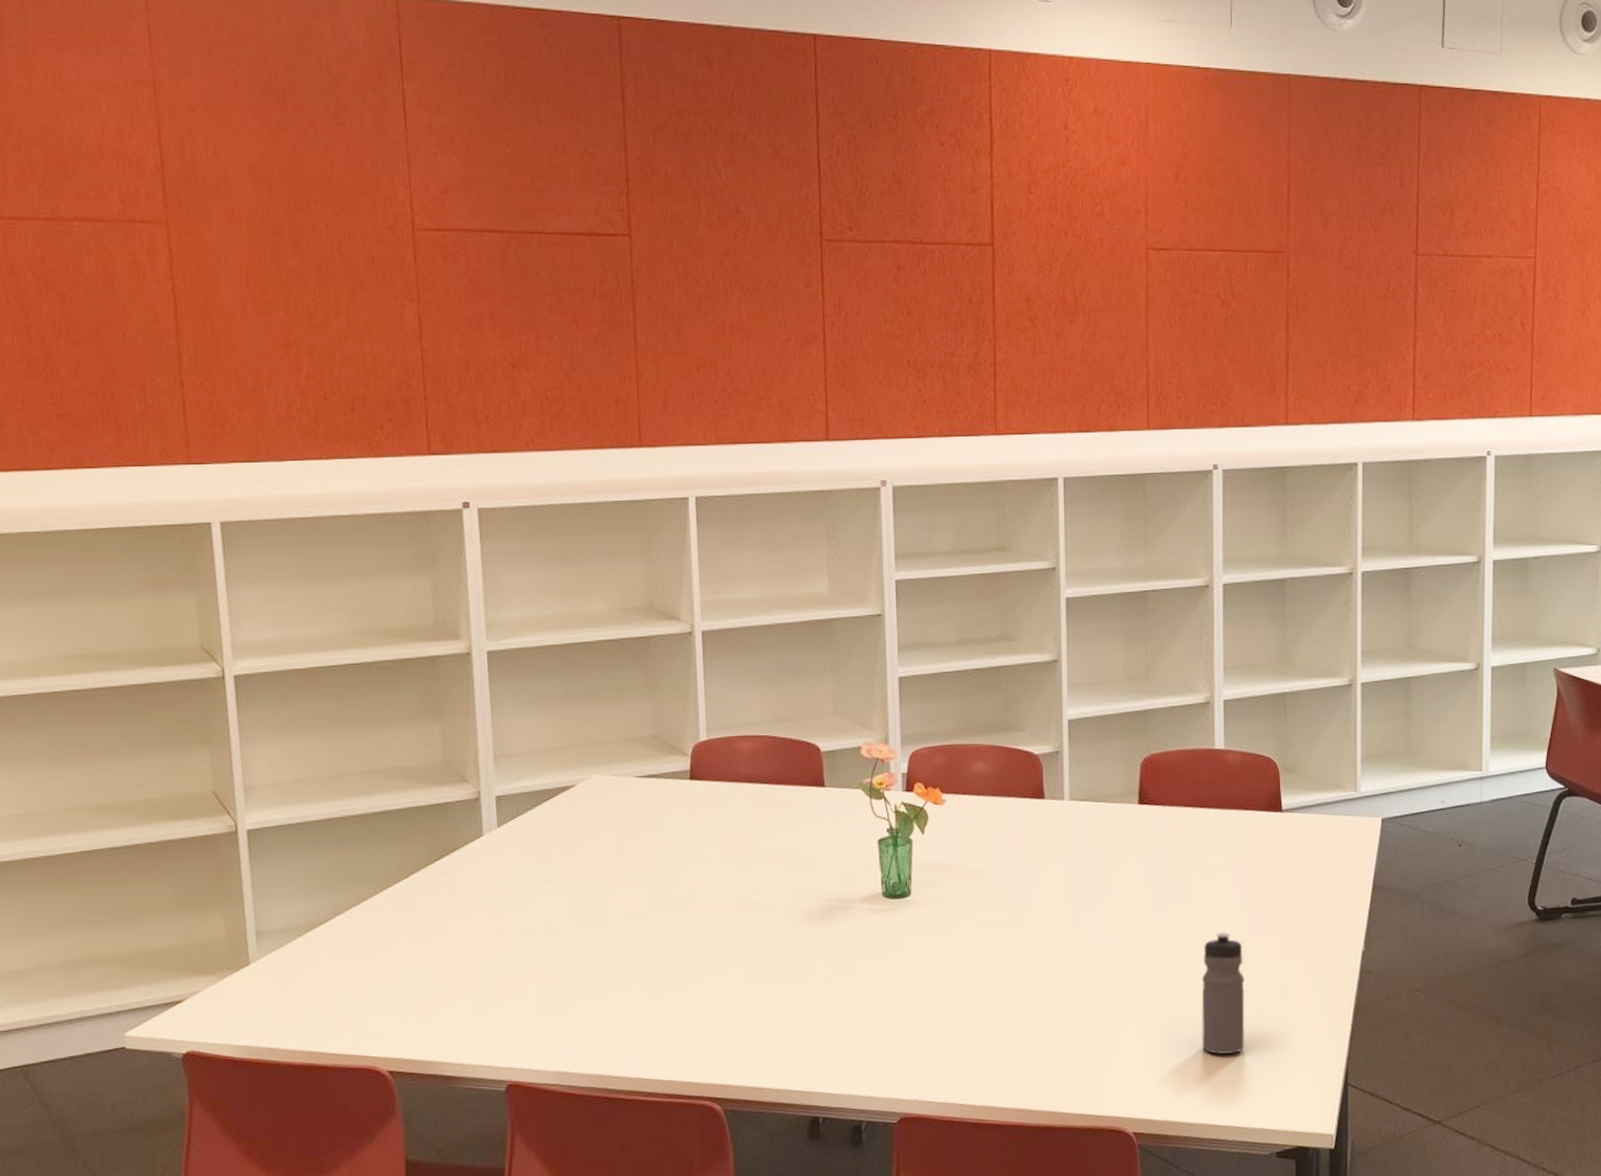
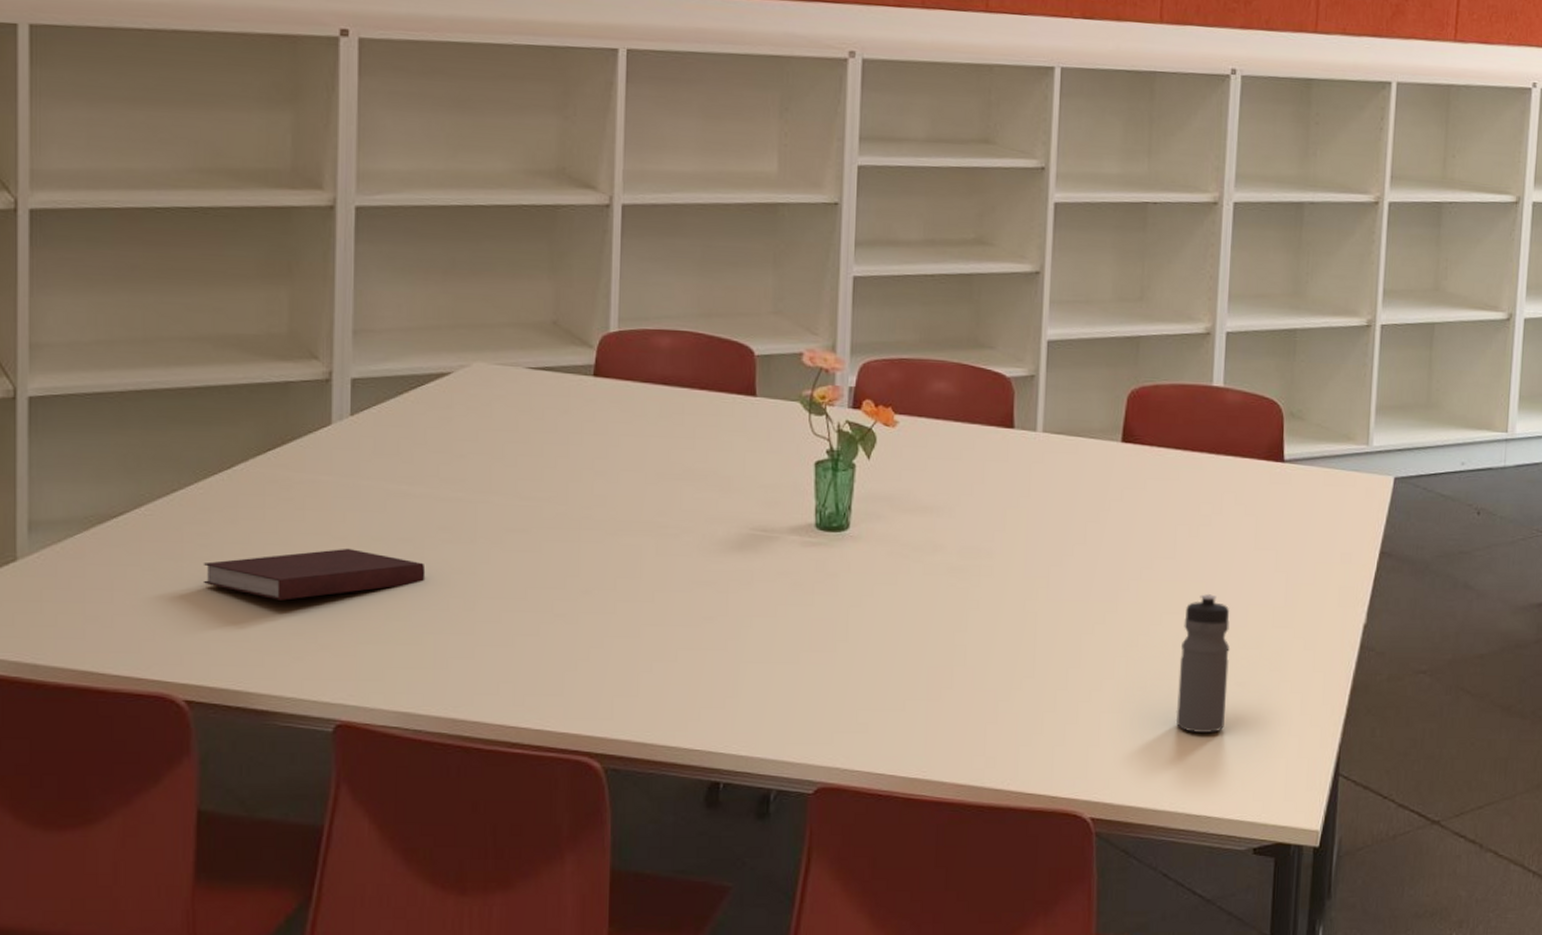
notebook: none [392,938,568,985] -> present [202,548,426,600]

